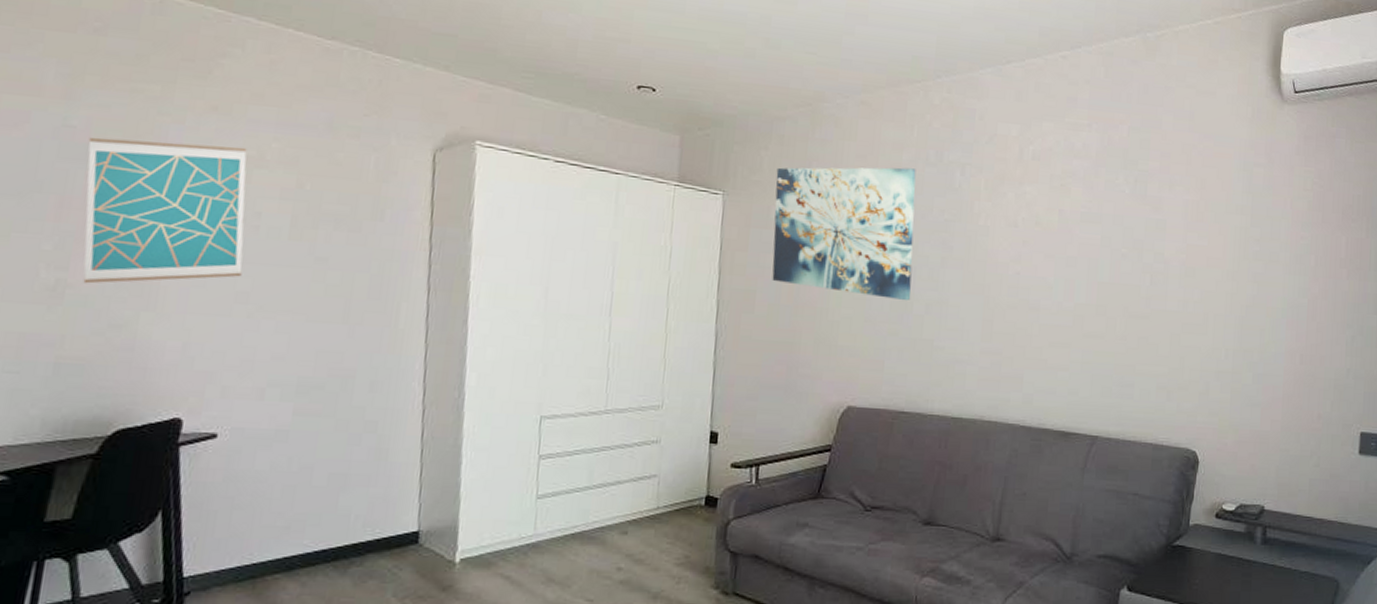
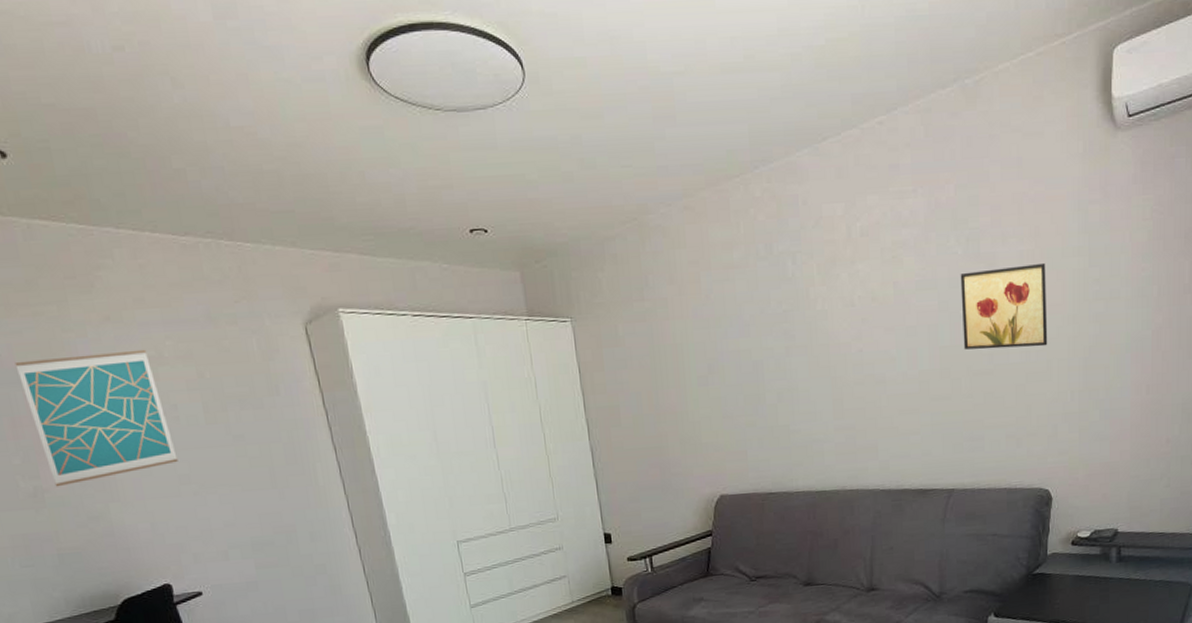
wall art: present [772,167,916,301] -> none [616,265,763,395]
wall art: none [1122,212,1209,299] -> present [960,262,1048,350]

